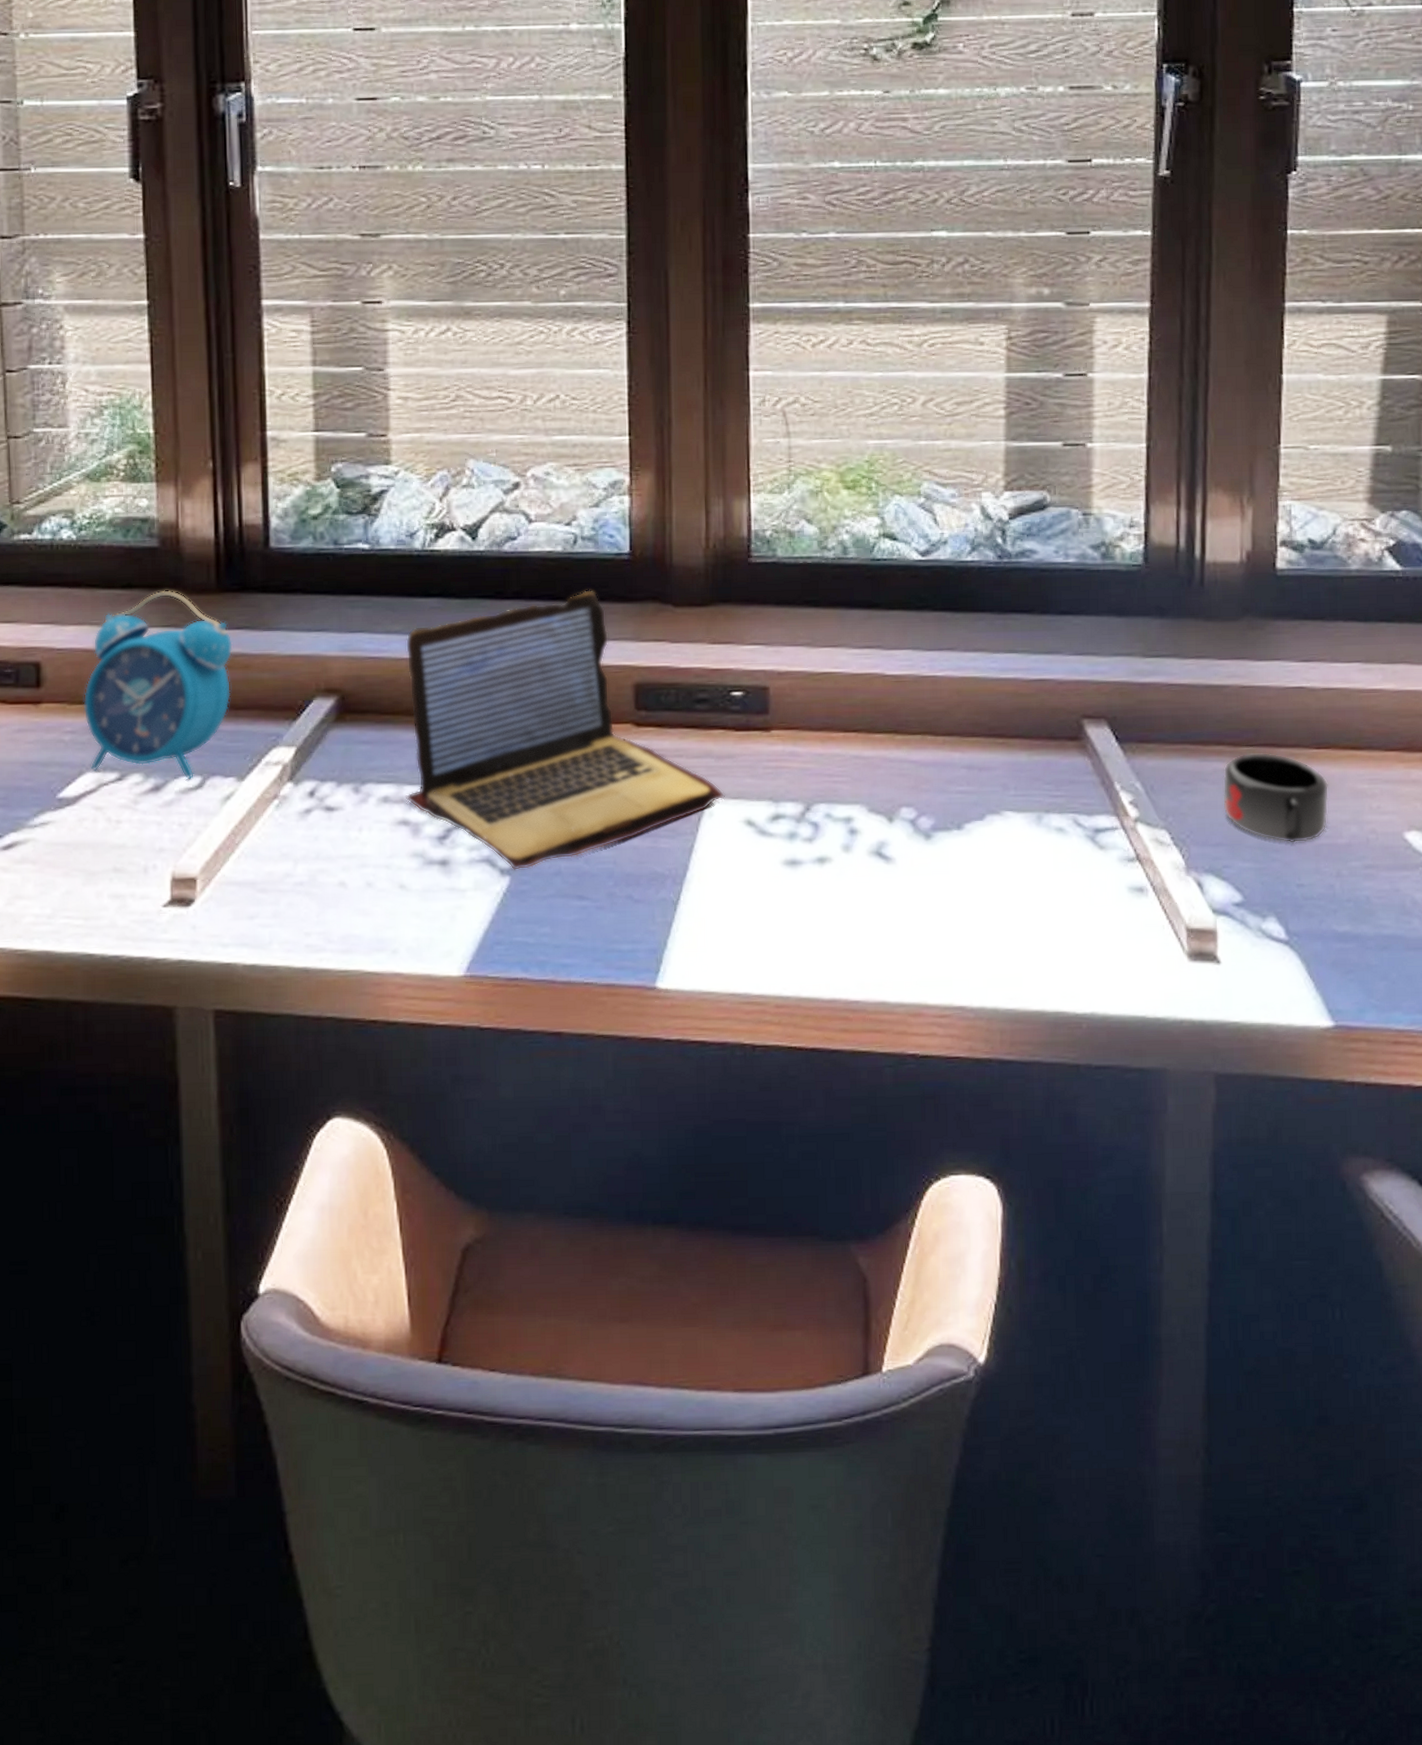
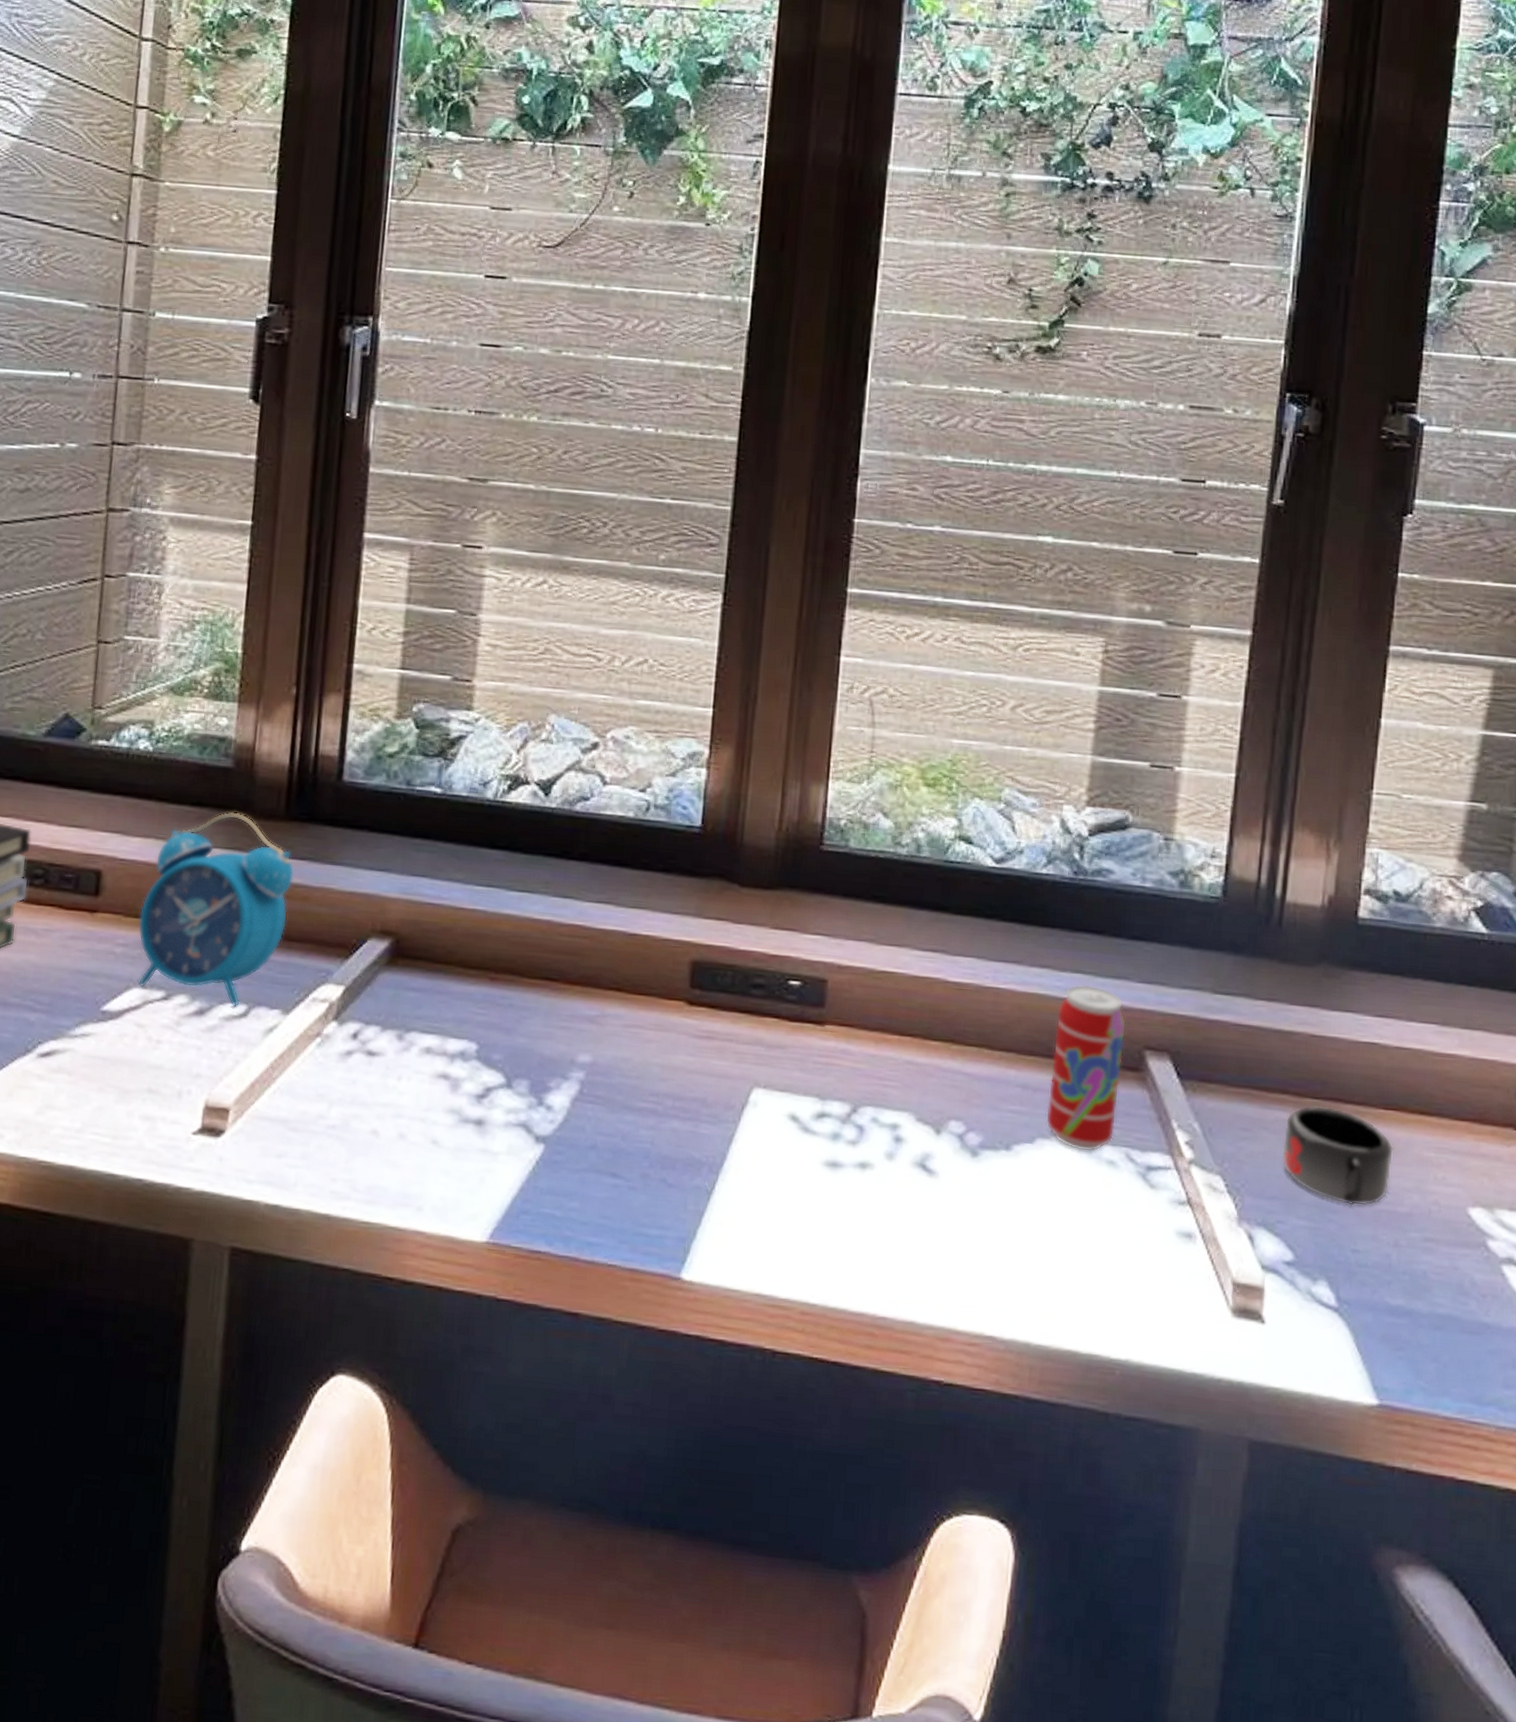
laptop: present [405,590,725,870] -> none [448,859,772,1139]
beverage can: none [993,663,1063,823] -> present [1046,984,1127,1152]

